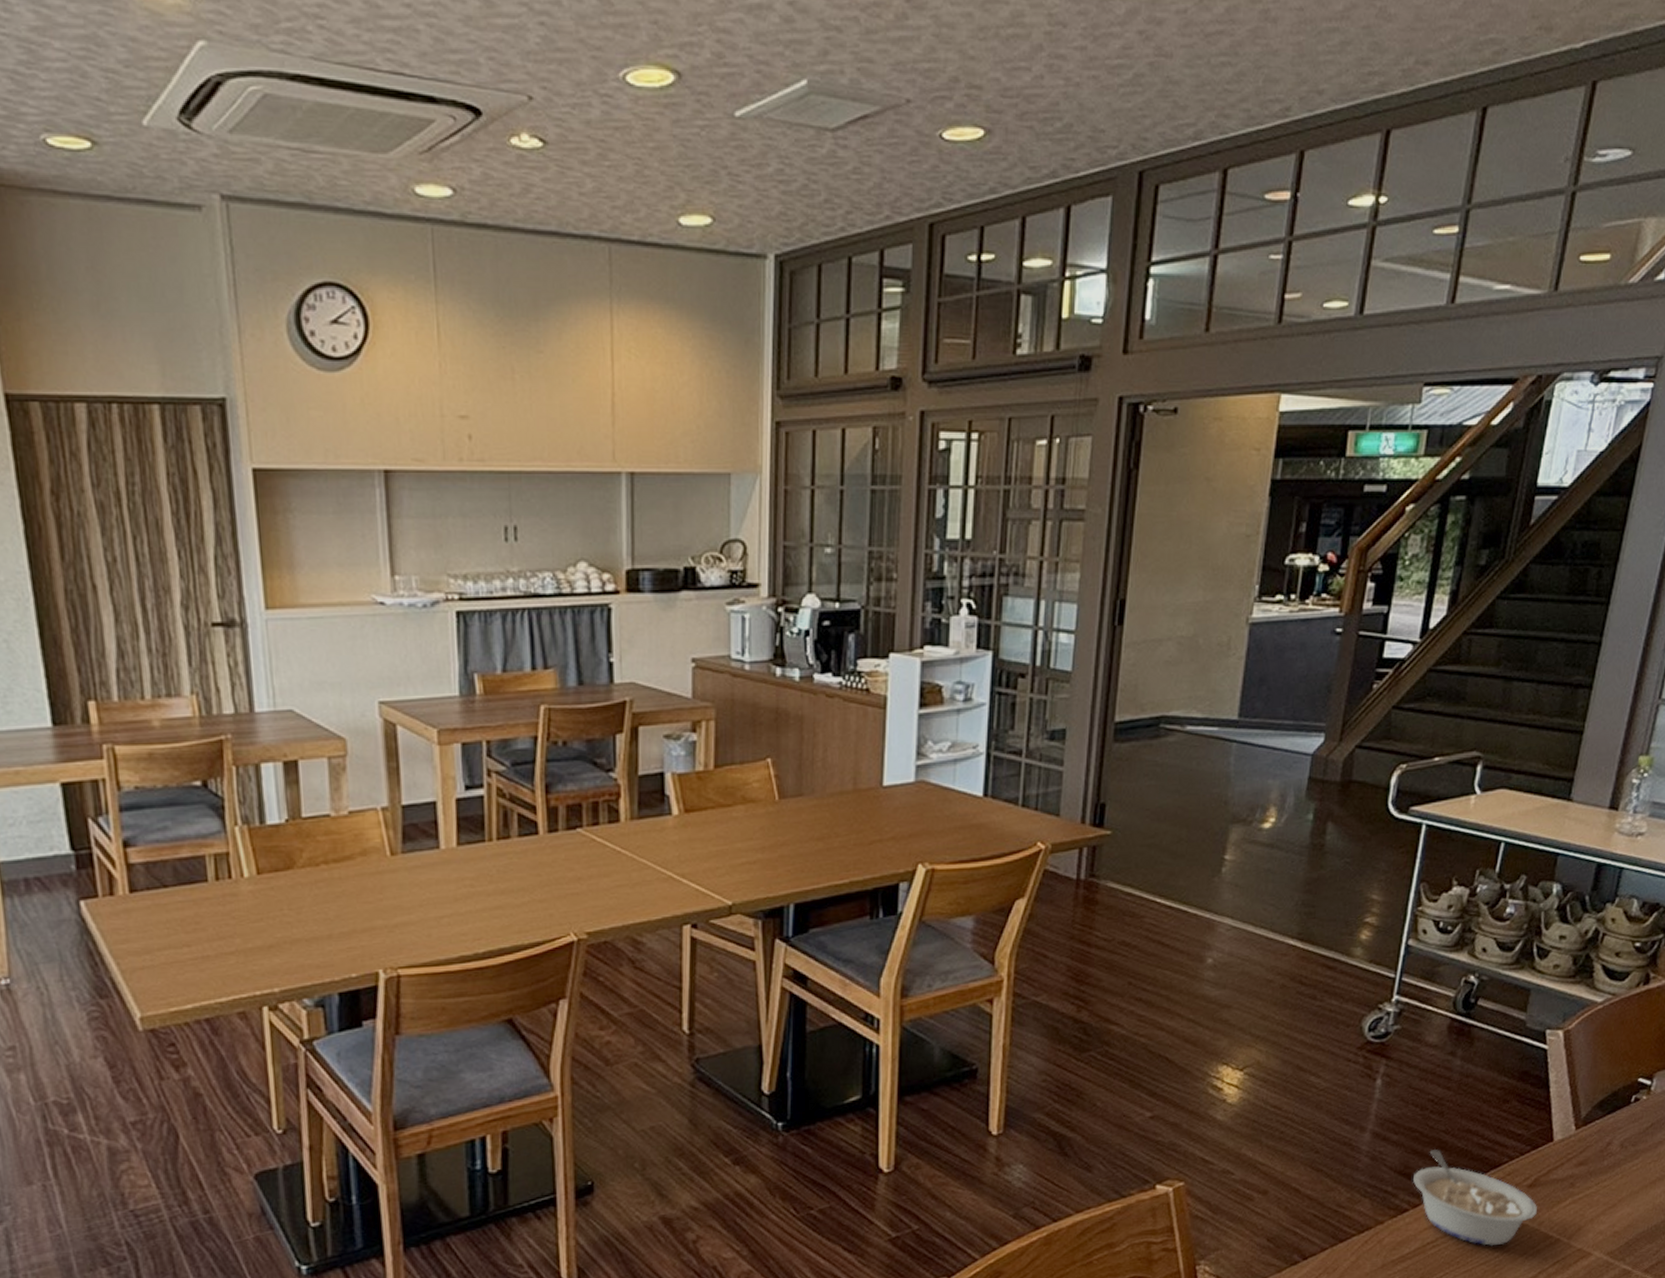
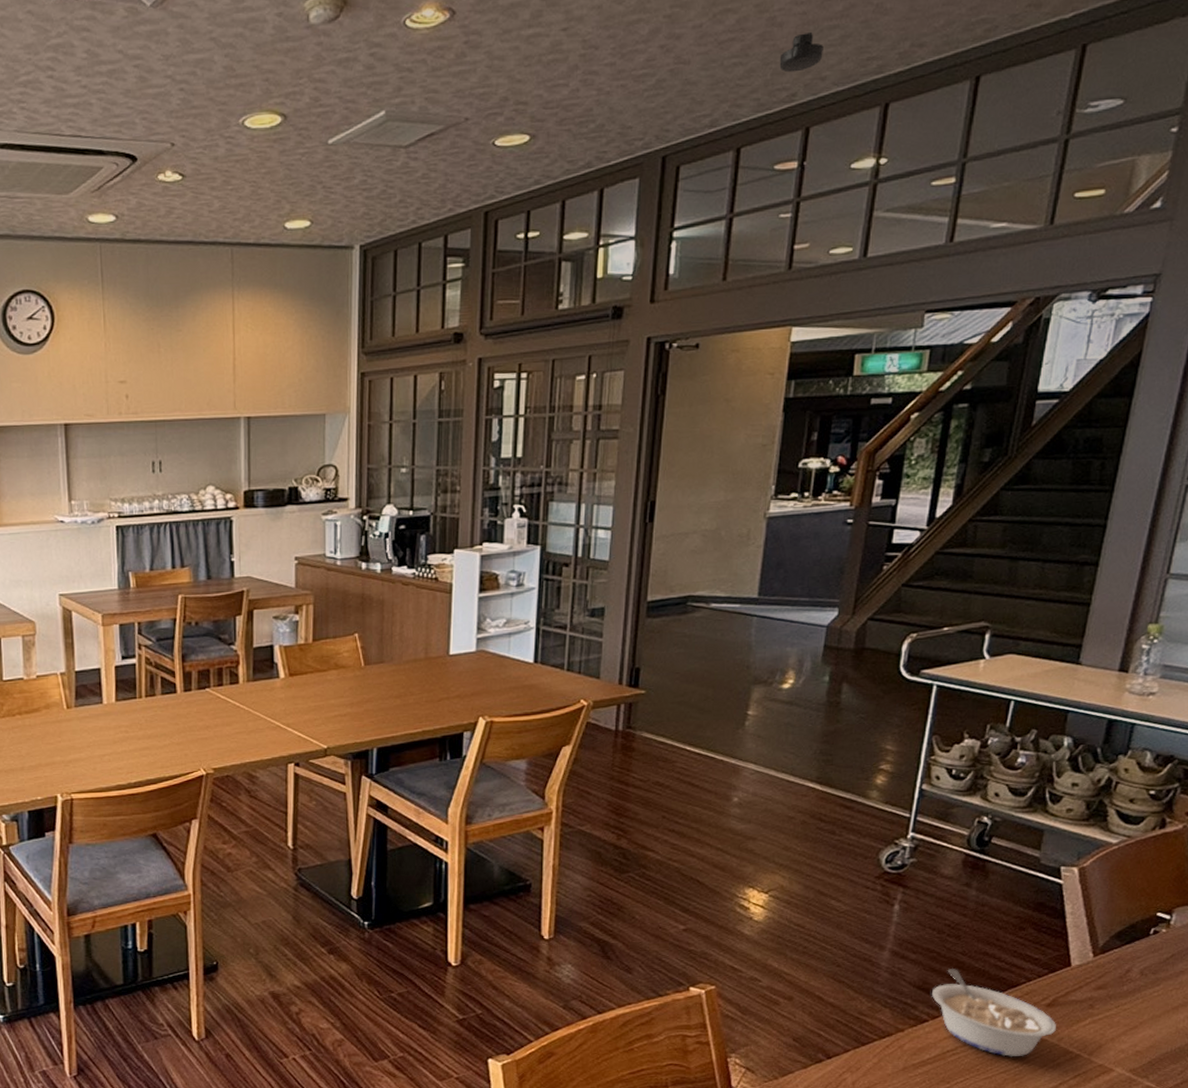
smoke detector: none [1272,32,1321,81] -> present [779,31,824,73]

